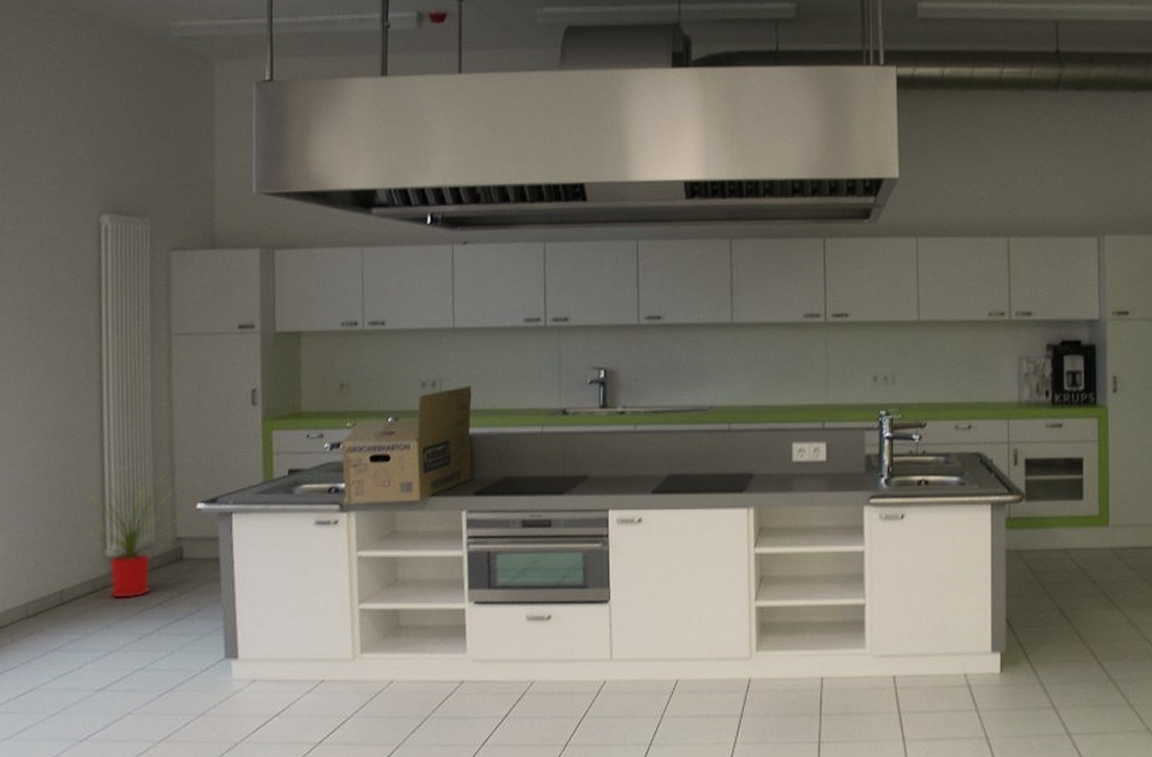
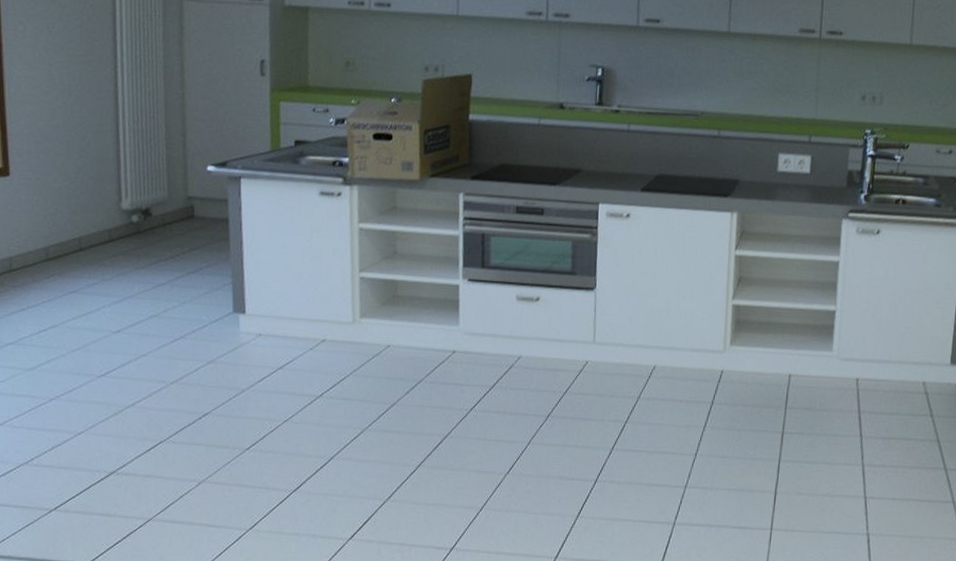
house plant: present [78,473,179,599] -> none [94,132,191,251]

